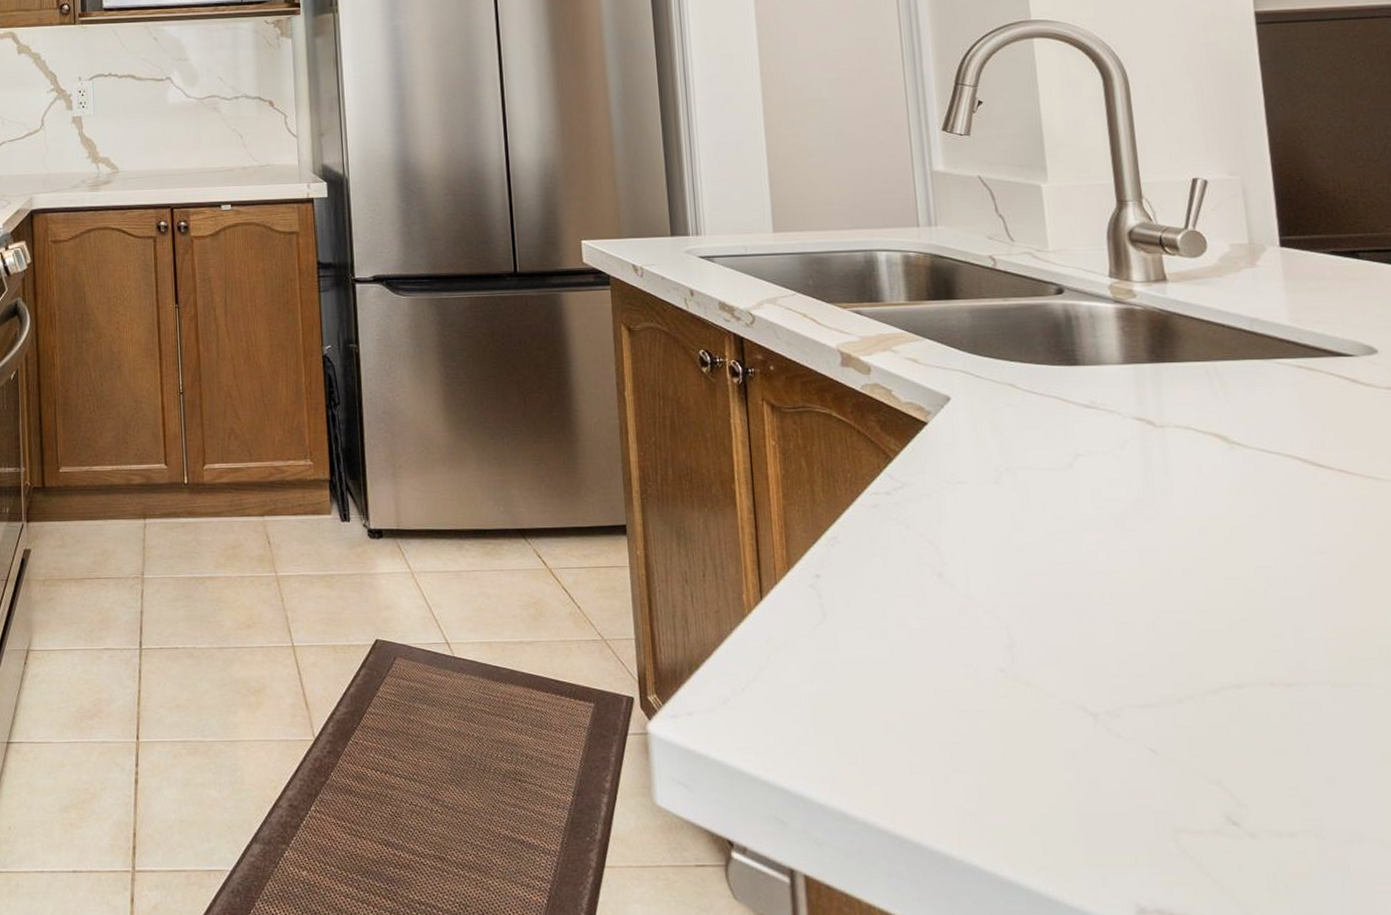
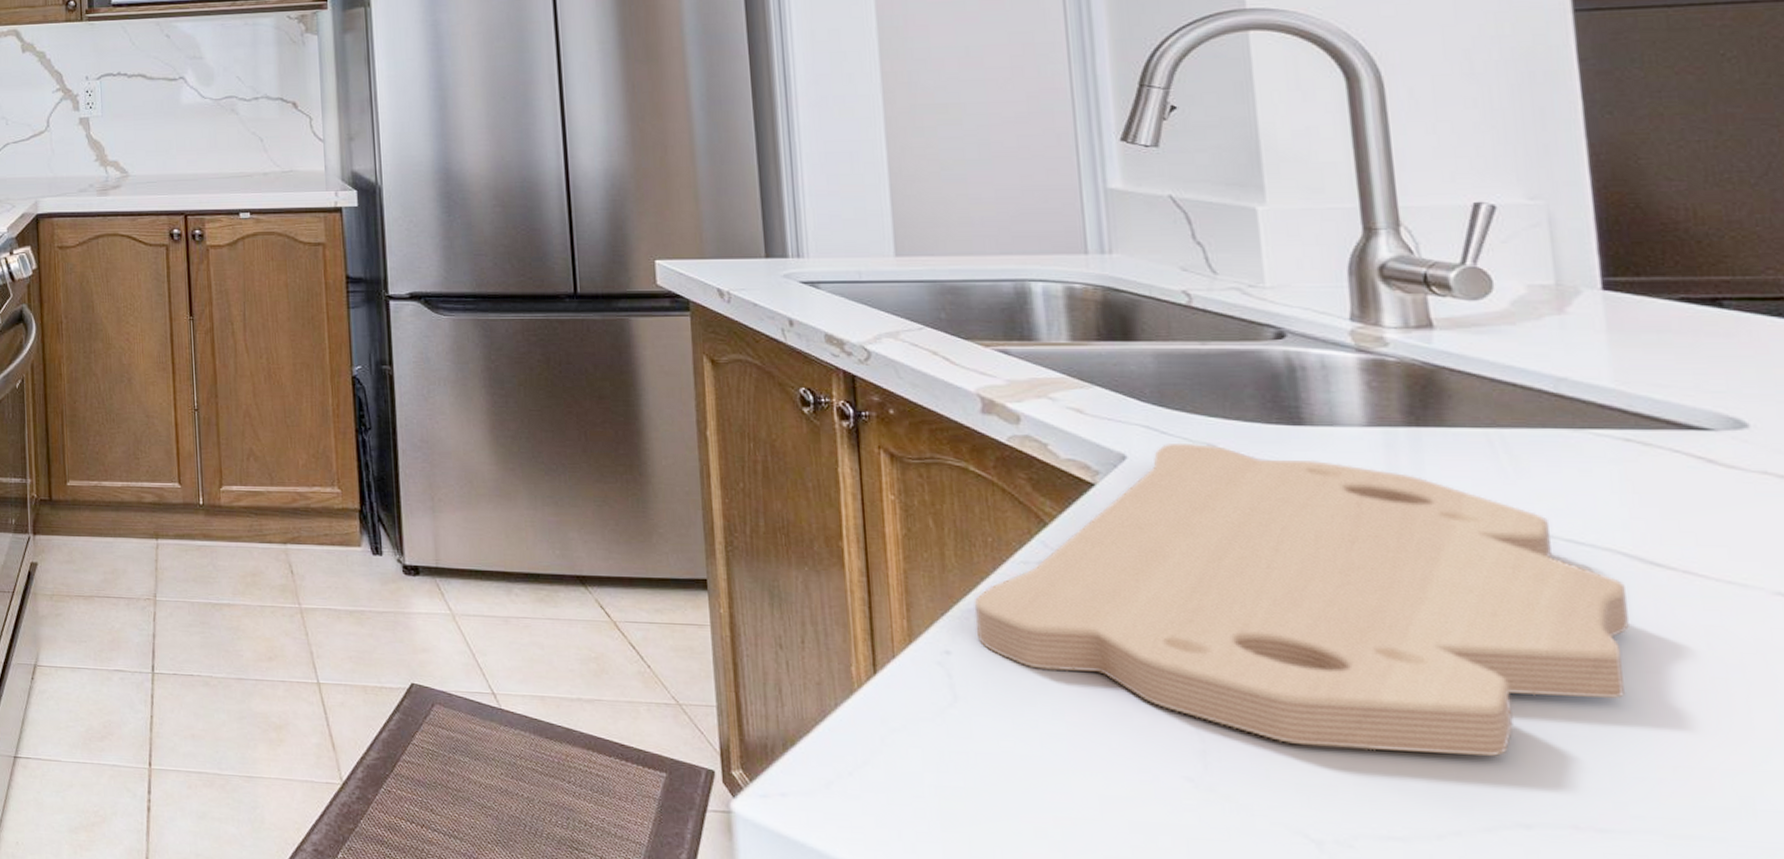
cutting board: none [837,384,1305,634] -> present [973,443,1631,757]

